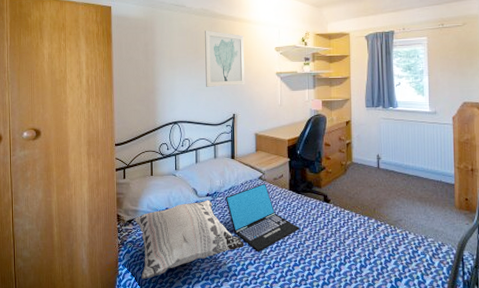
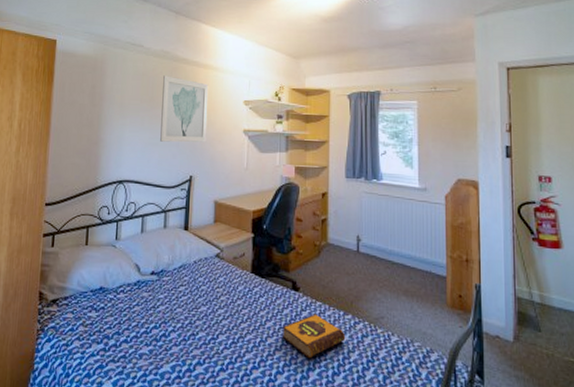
decorative pillow: present [134,200,244,280] -> none [59,279,193,378]
laptop: present [225,183,300,253] -> none [173,262,261,350]
hardback book: none [317,220,370,255] -> present [281,313,346,358]

